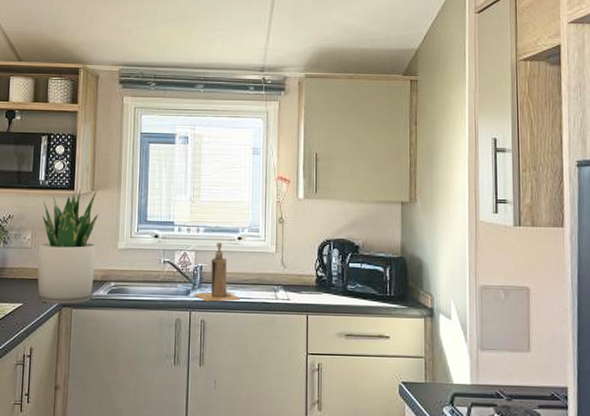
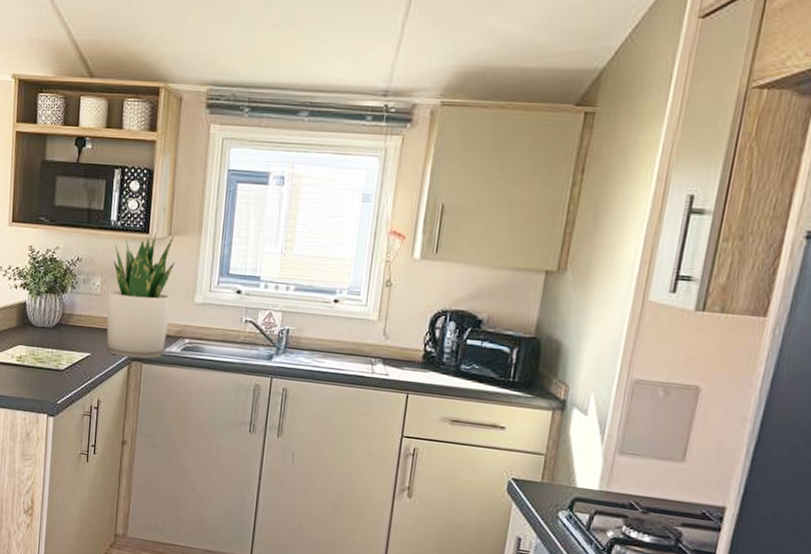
soap dispenser: present [194,242,241,302] -> none [277,303,331,371]

